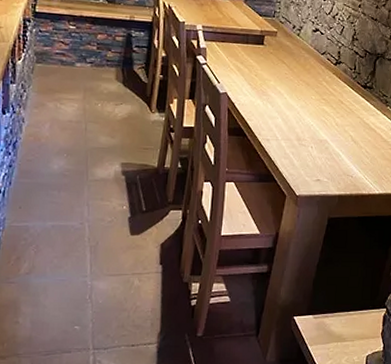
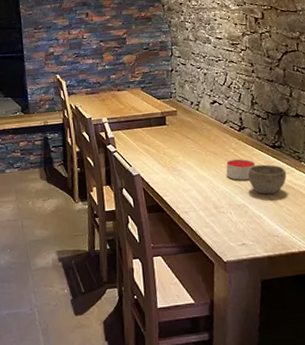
candle: none [315,92,344,116] -> present [226,159,255,180]
bowl: none [335,102,372,133] -> present [247,164,287,194]

